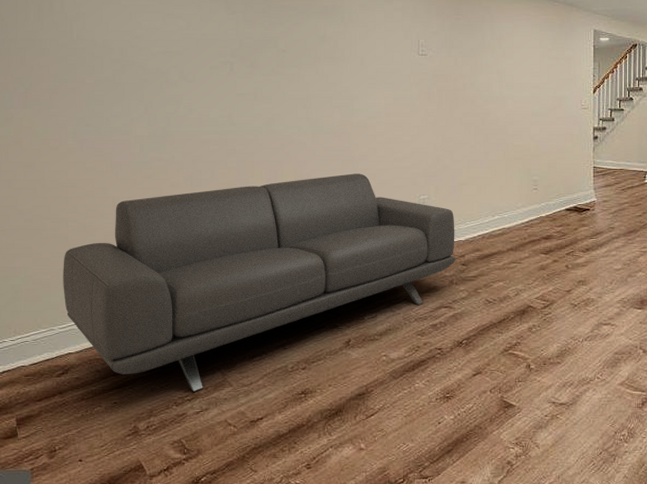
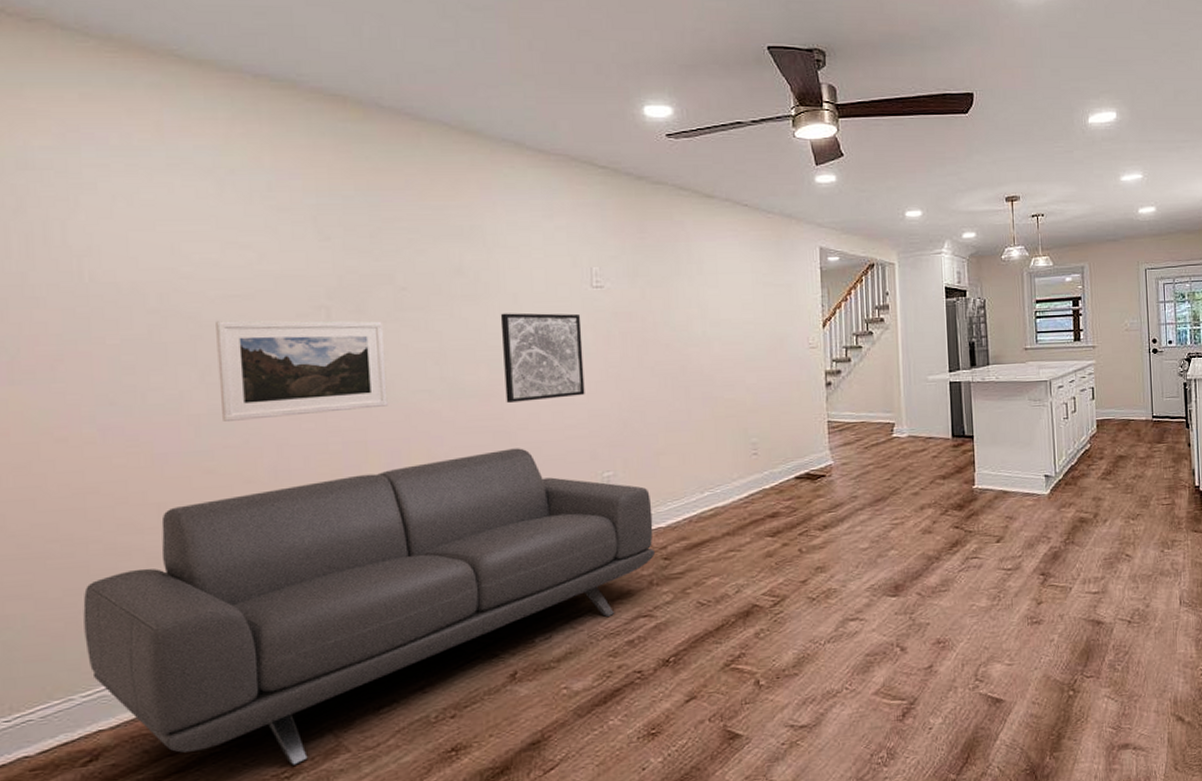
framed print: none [157,70,269,142] -> present [216,320,388,421]
wall art: none [351,72,410,139] -> present [500,313,585,403]

